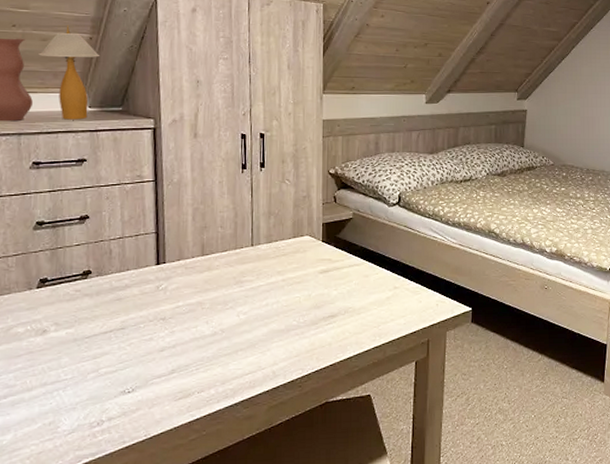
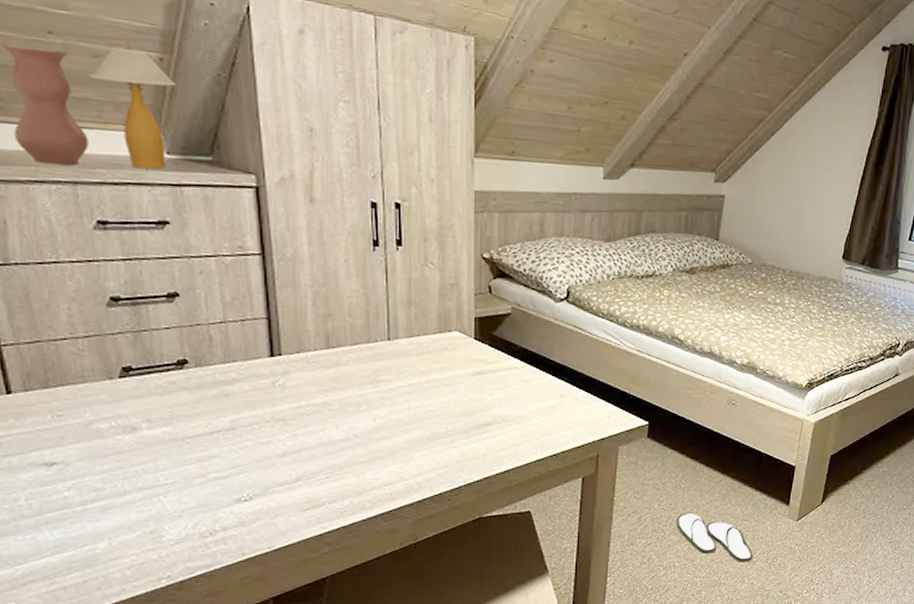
slippers: none [502,392,574,440] -> present [677,512,753,562]

